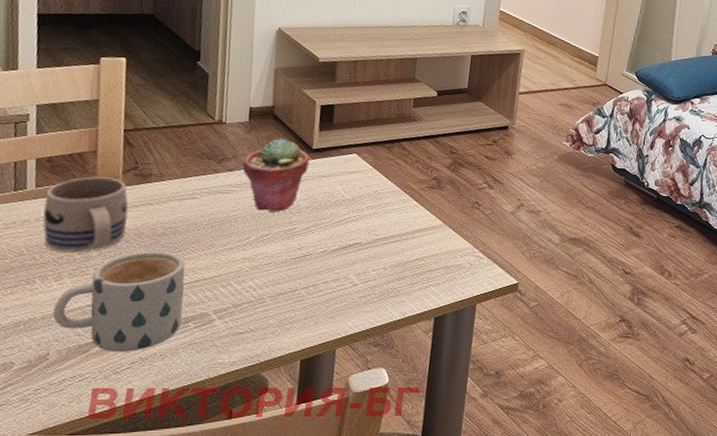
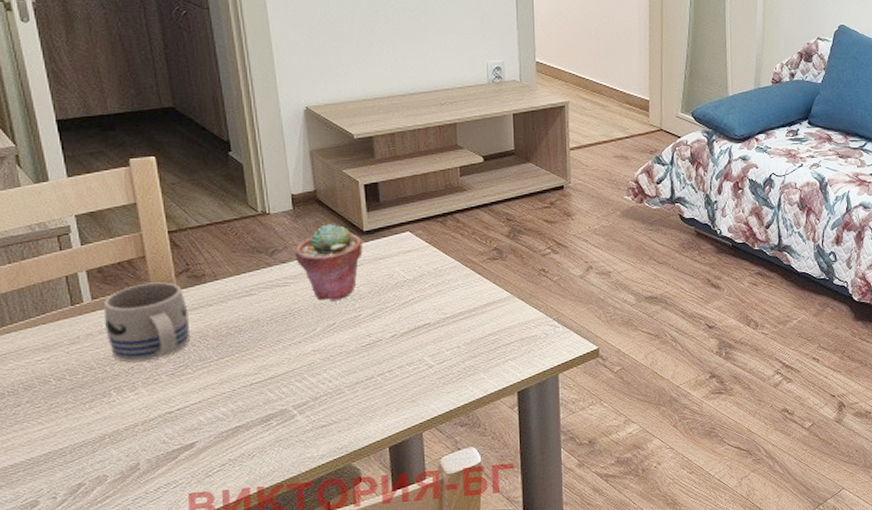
mug: present [53,251,185,352] -> none [135,351,263,456]

